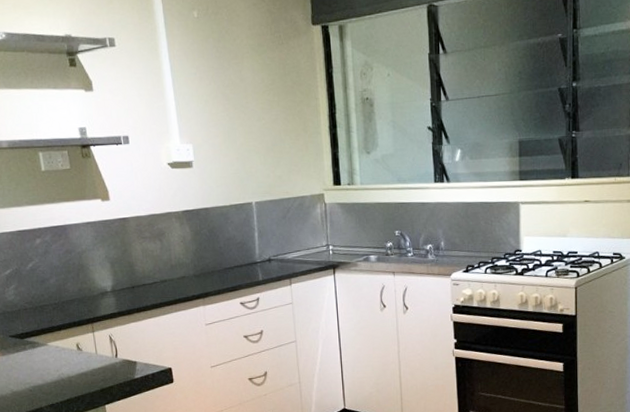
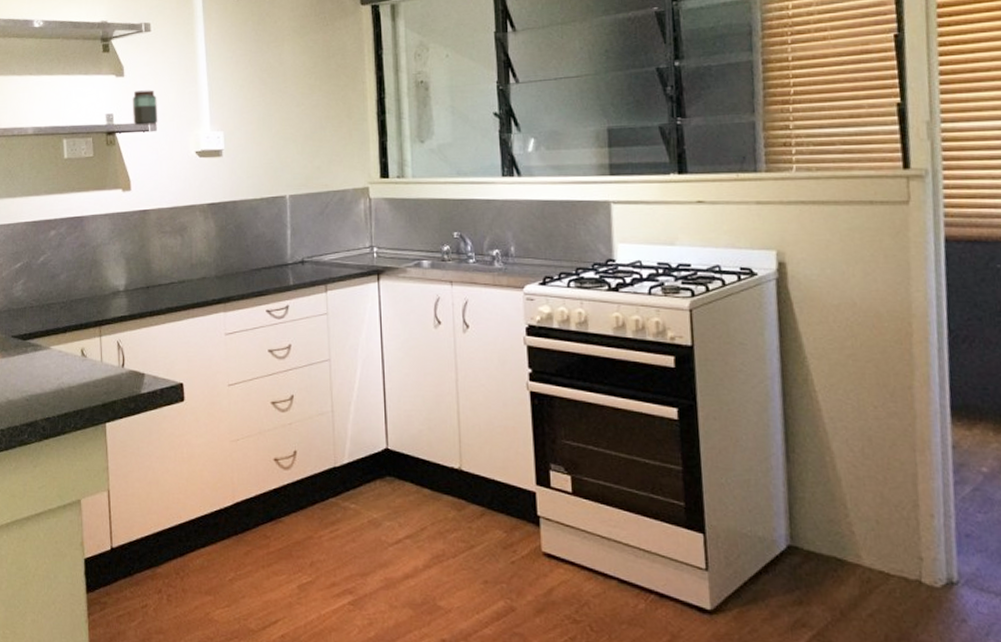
peanut butter: none [103,104,130,139] -> present [132,90,158,126]

